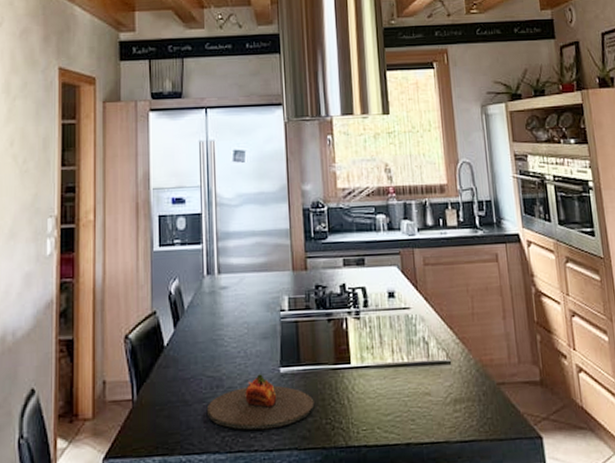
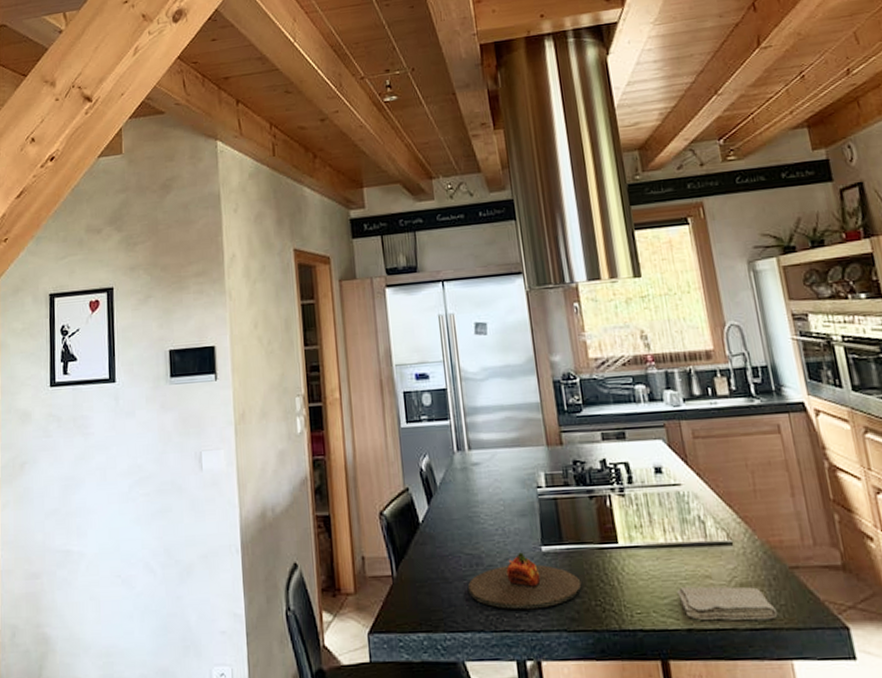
washcloth: none [400,402,485,435] -> present [677,586,778,621]

